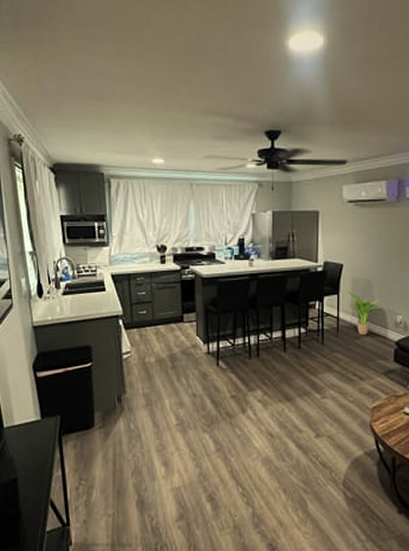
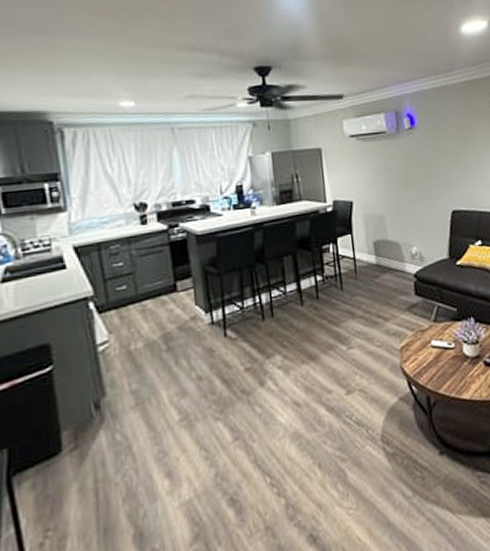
potted plant: present [348,291,382,335] -> none [361,228,396,273]

